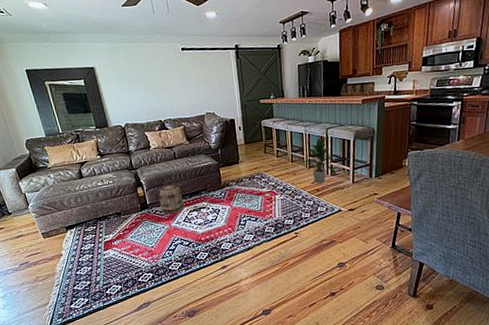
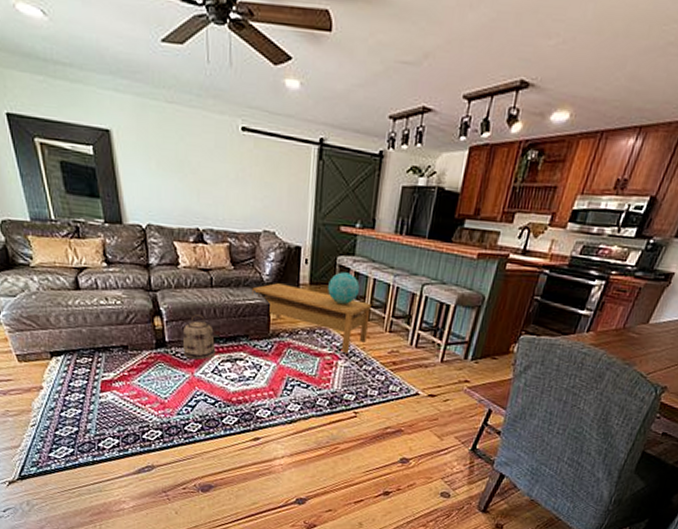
coffee table: none [204,147,294,189] -> present [252,283,371,353]
decorative globe: none [258,130,281,155] -> present [328,272,360,305]
indoor plant: present [302,136,337,184] -> none [381,293,426,356]

